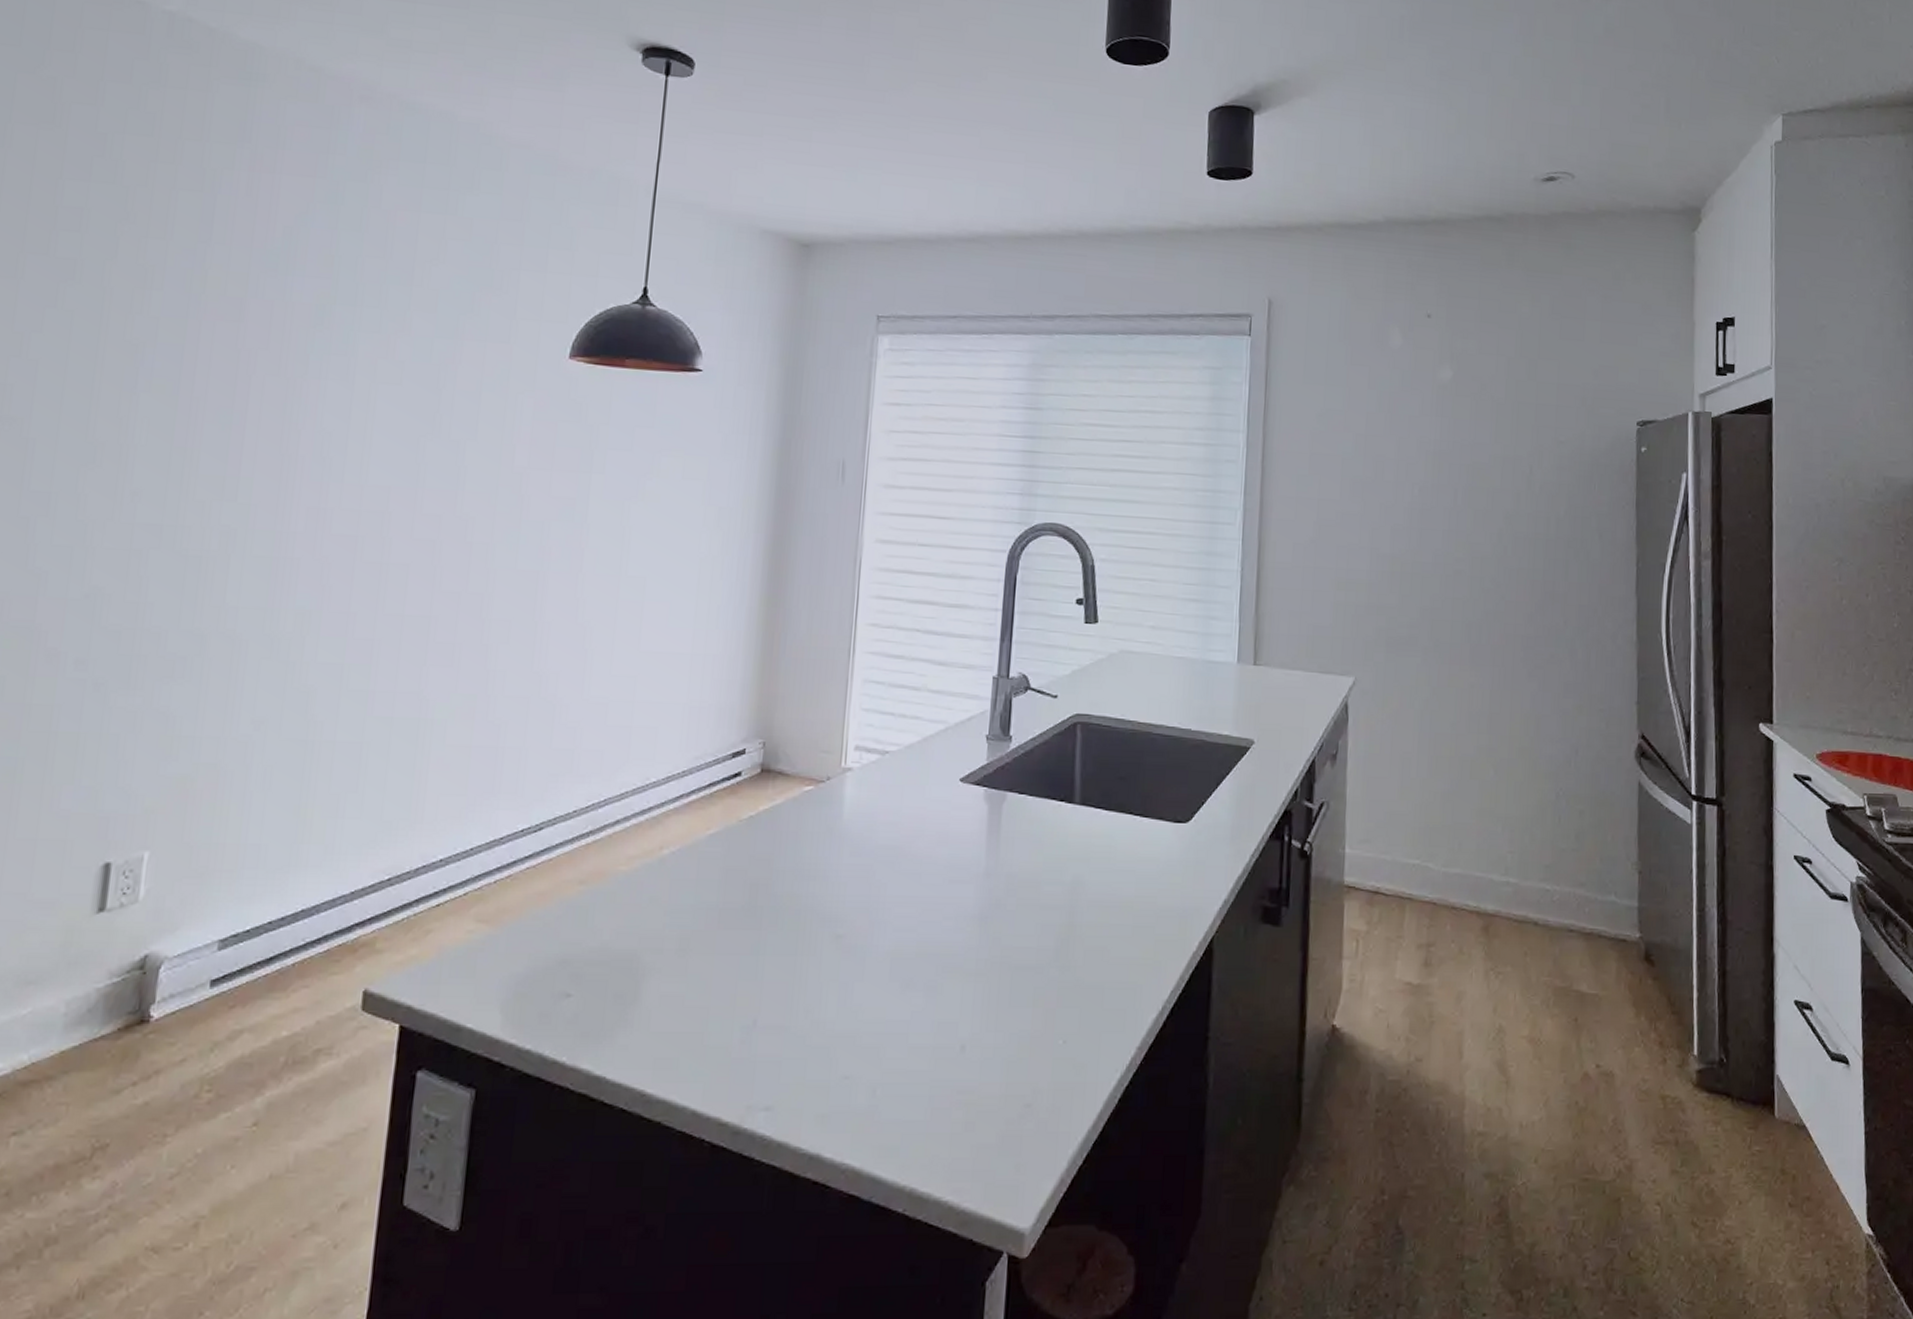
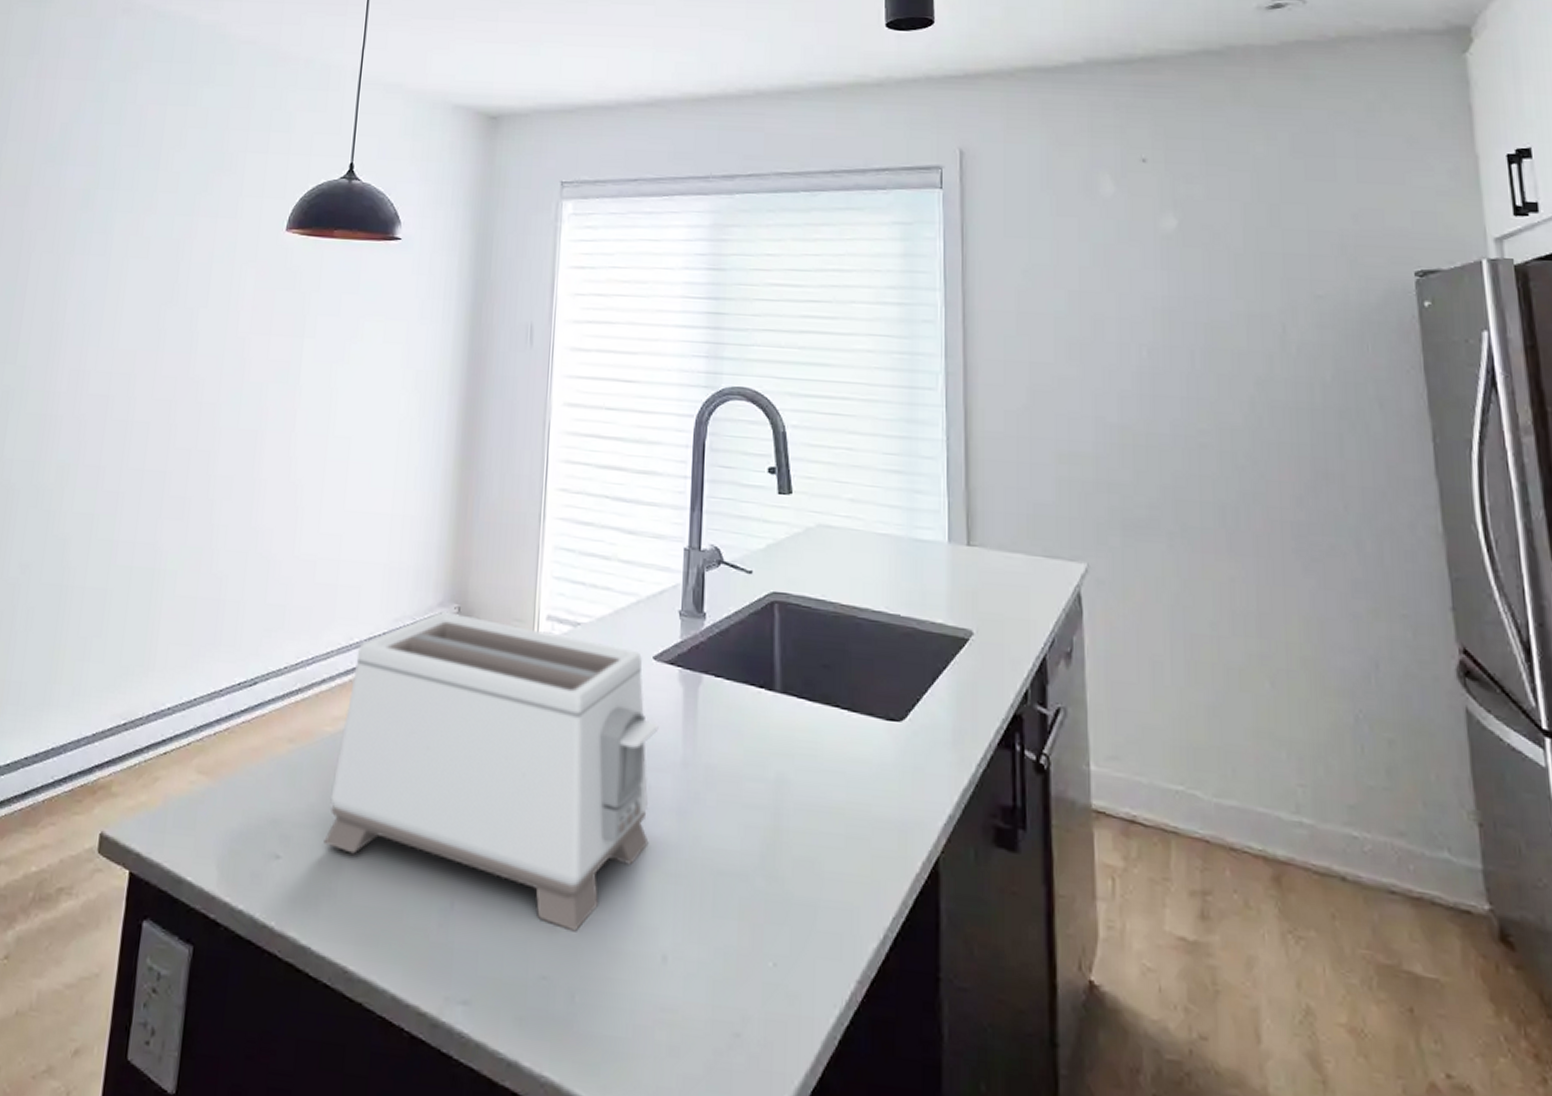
toaster: none [619,747,964,1034] -> present [323,611,659,932]

